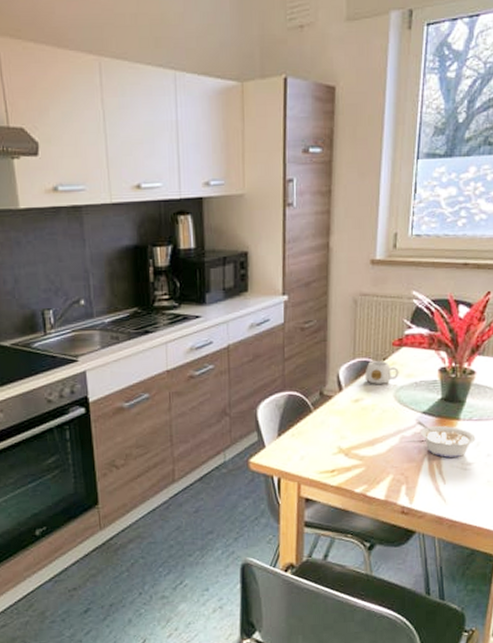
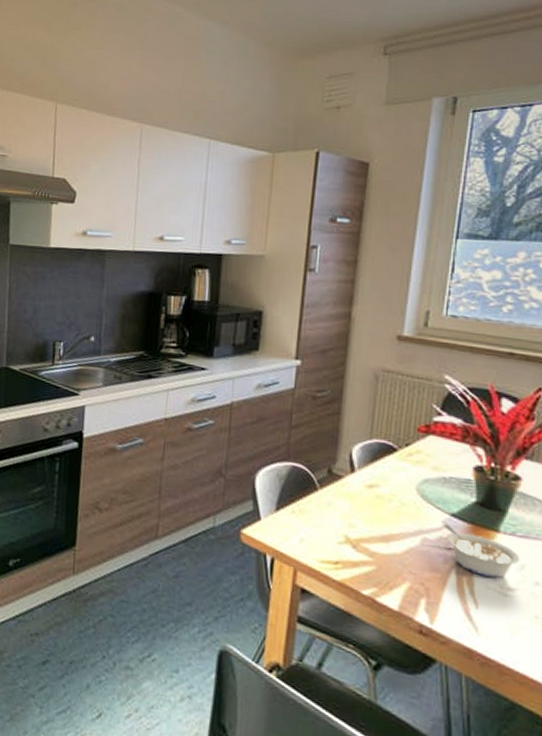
mug: present [365,361,399,384] -> none [382,445,424,473]

